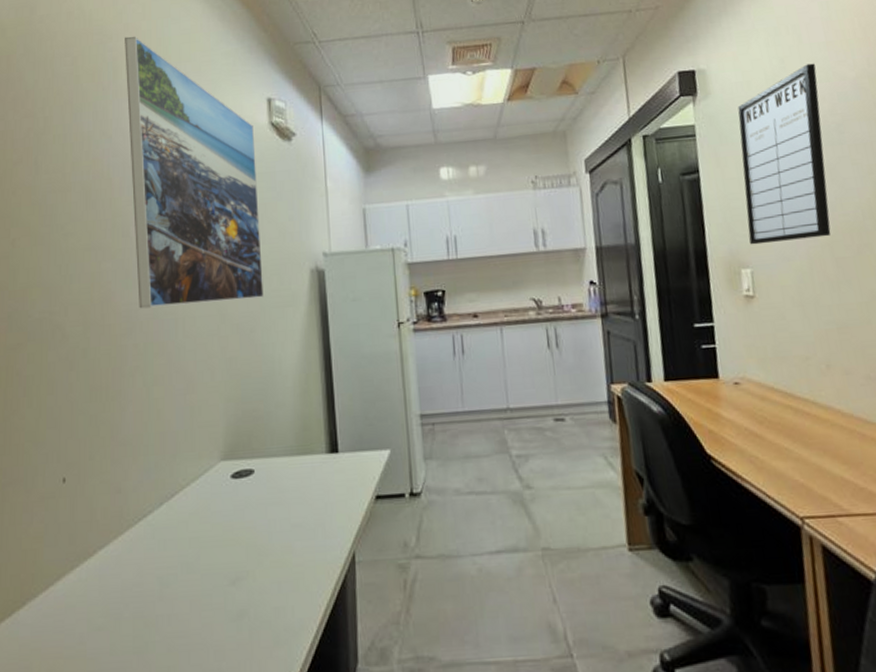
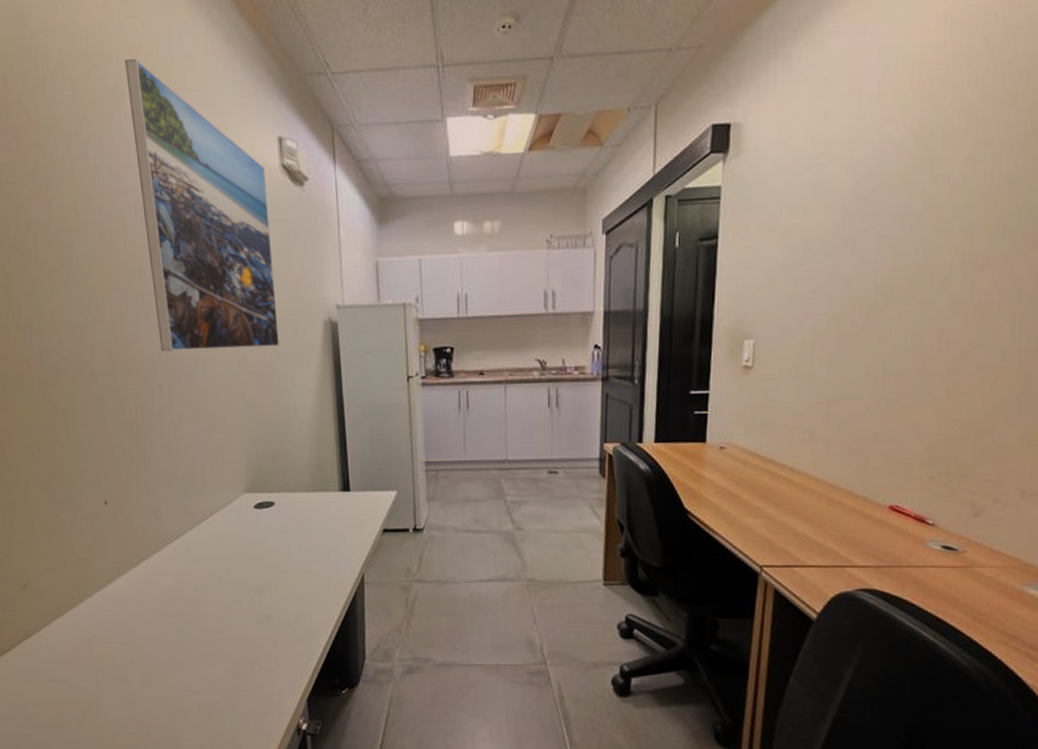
writing board: present [737,63,831,245] -> none [758,120,860,316]

